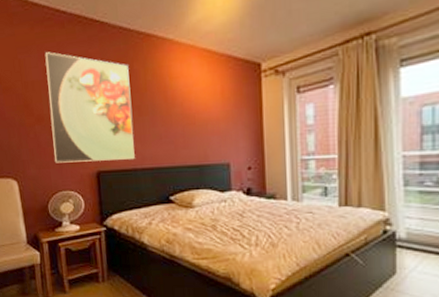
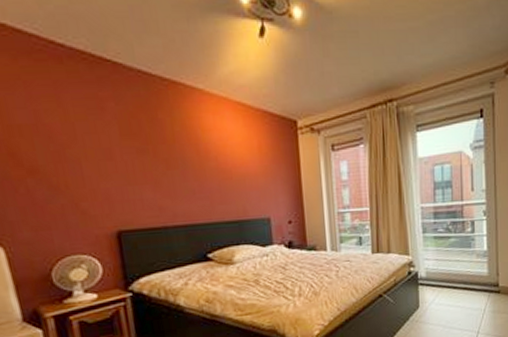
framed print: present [44,52,135,163] -> none [35,91,164,224]

